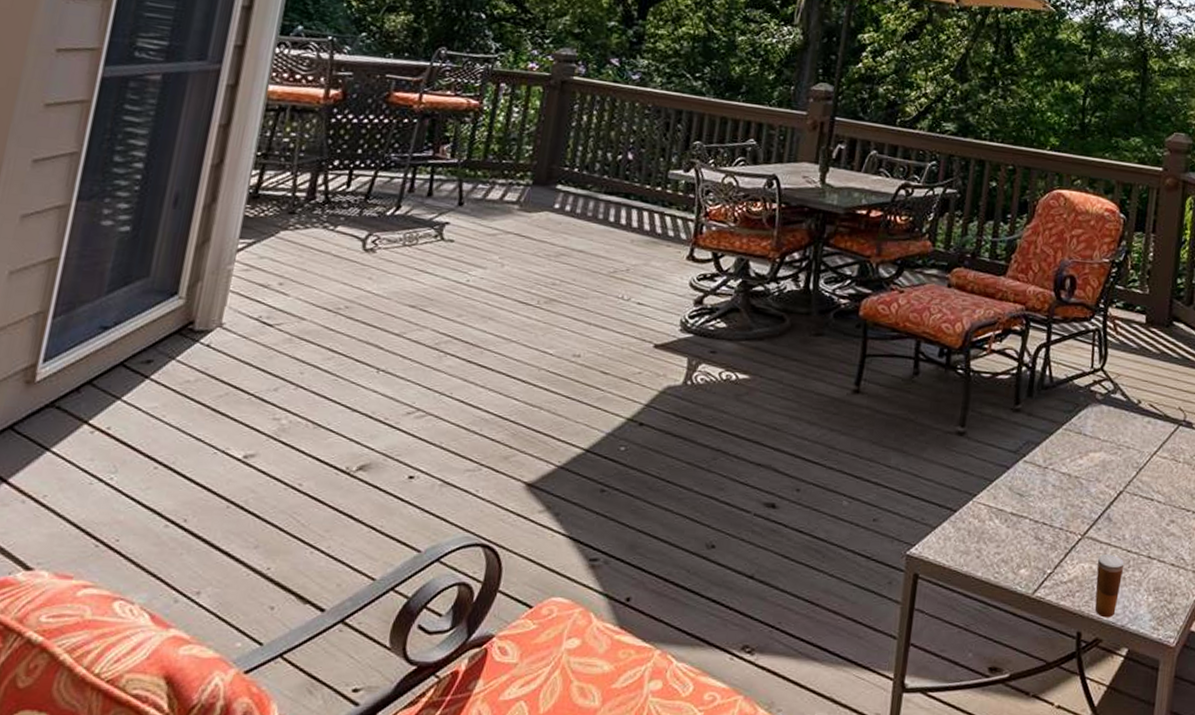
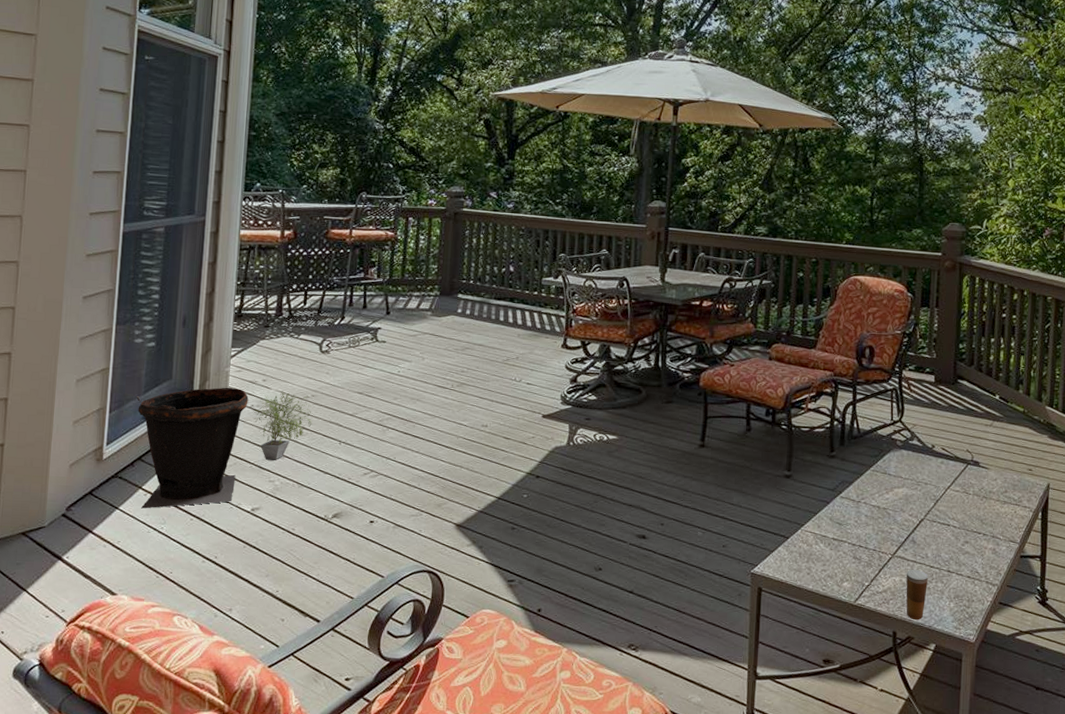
planter pot: none [84,290,256,452] -> present [136,387,249,509]
potted plant: none [259,299,343,391] -> present [253,391,312,460]

